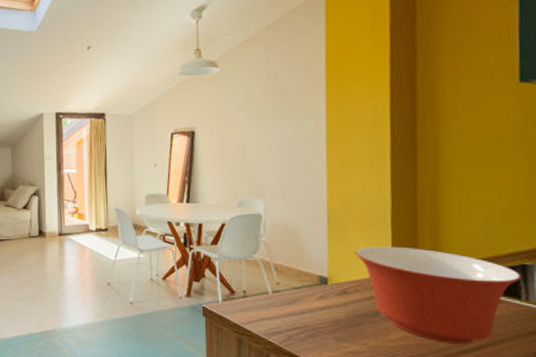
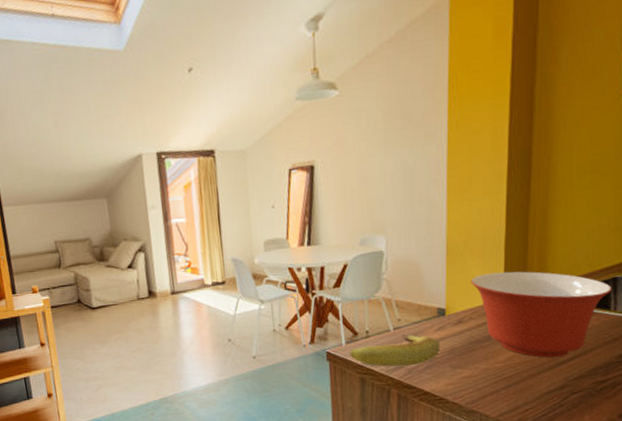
banana: none [226,299,323,332] -> present [349,334,440,367]

